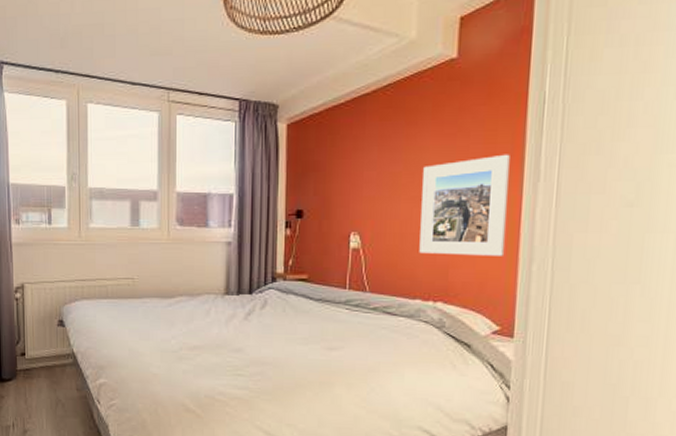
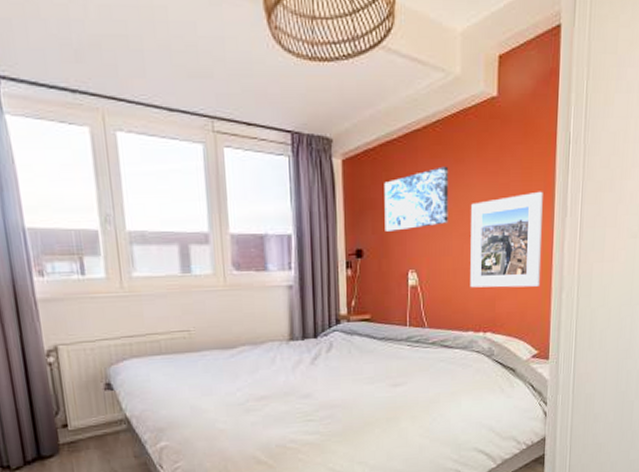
wall art: none [327,129,399,193] -> present [384,166,449,231]

